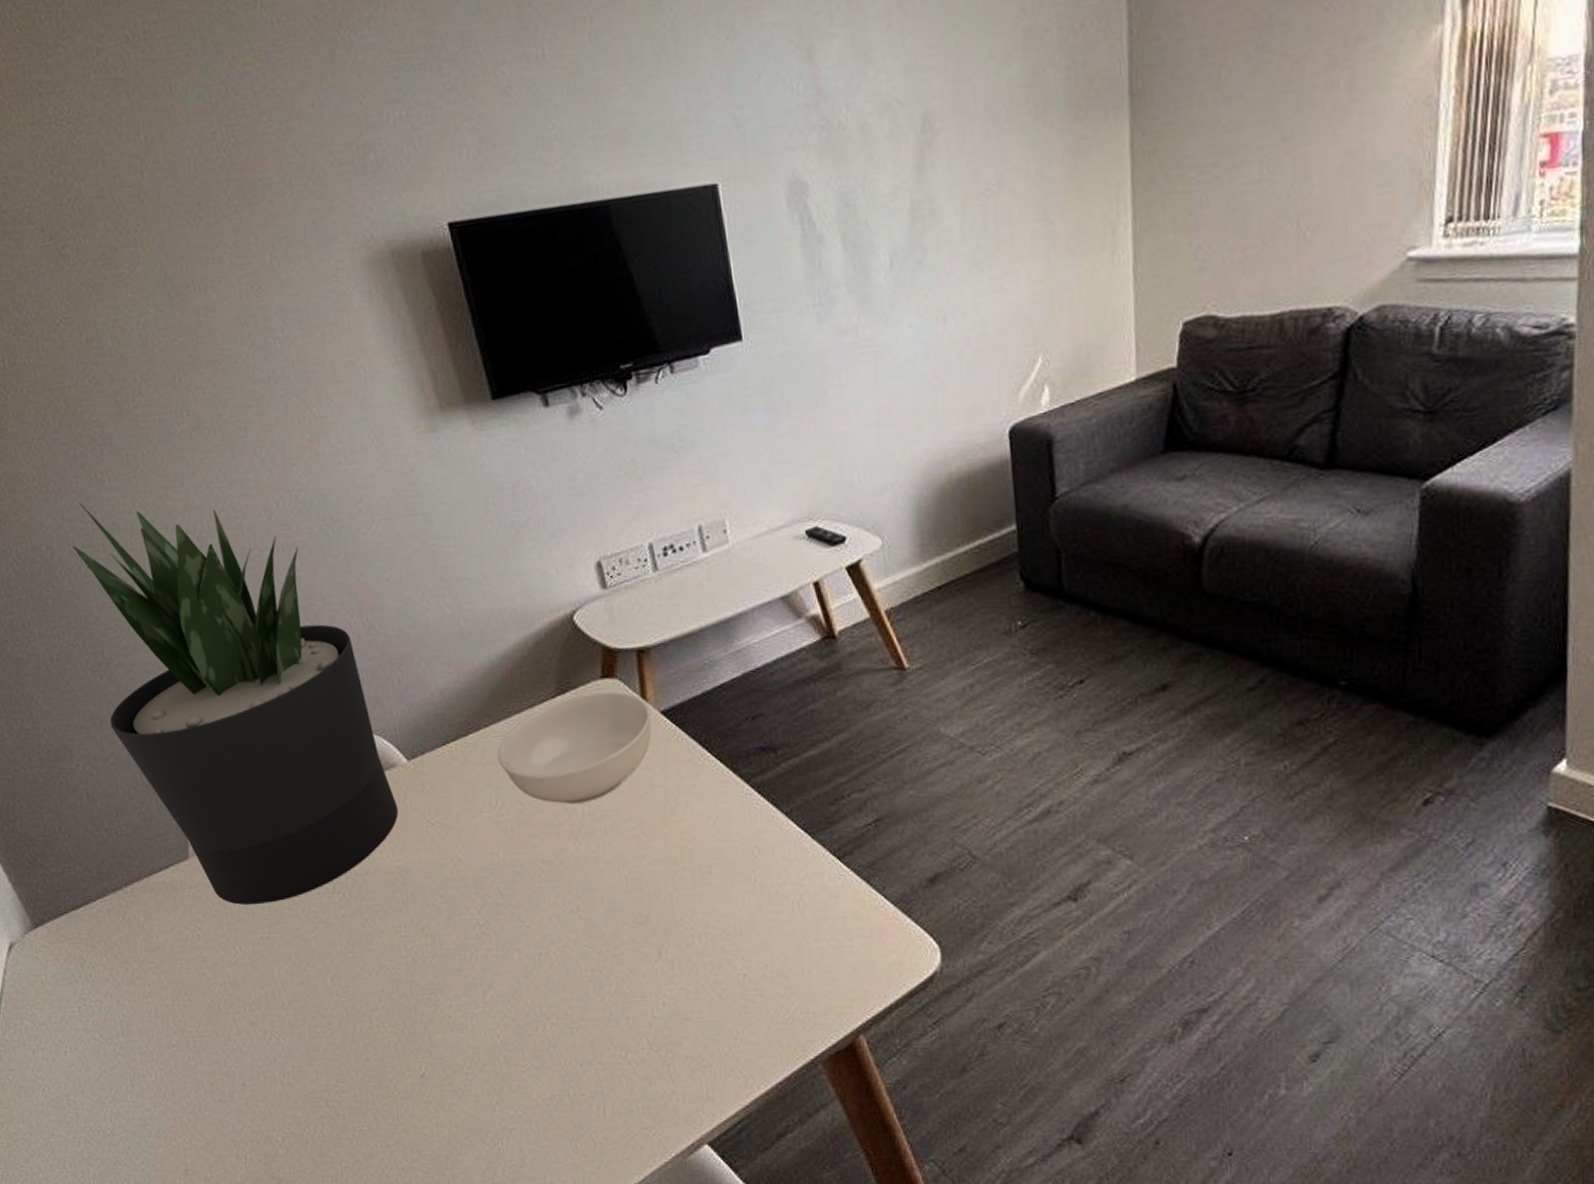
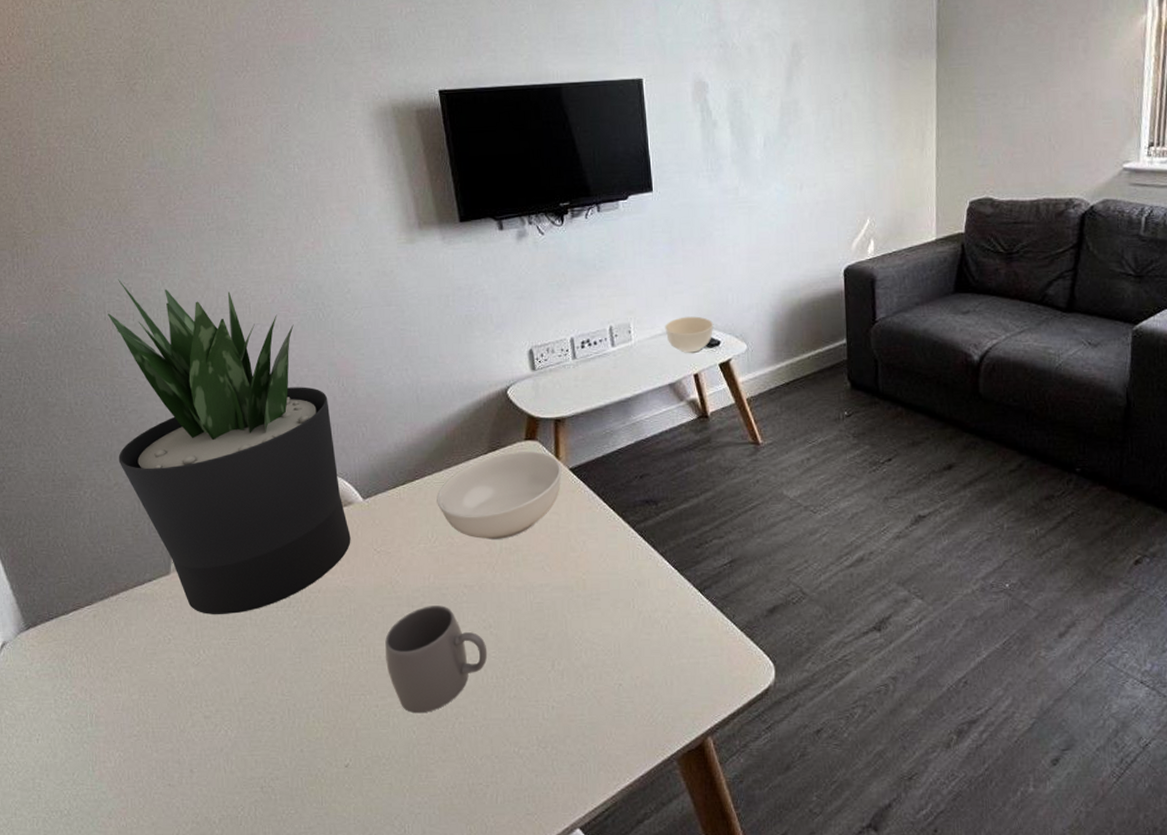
mug: none [452,886,579,1014] -> present [385,605,488,714]
bowl: none [770,505,836,555] -> present [665,316,713,353]

